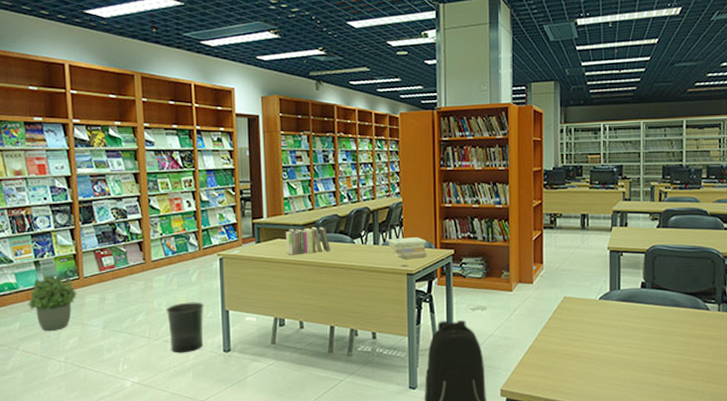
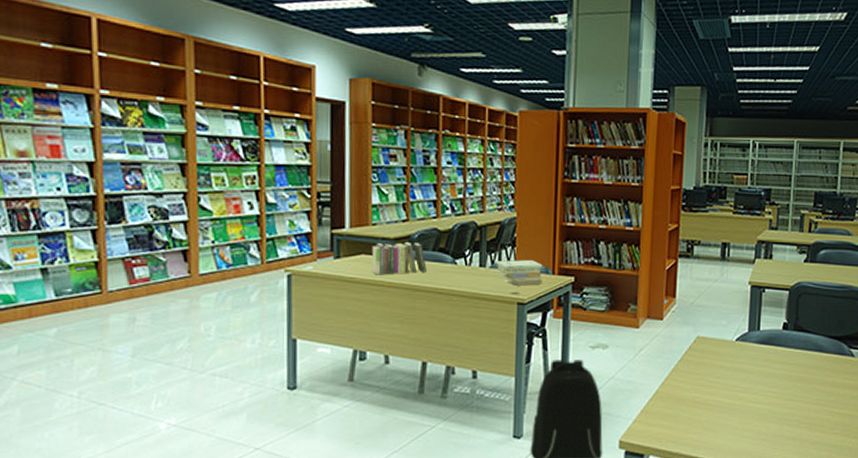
potted plant: present [28,274,77,331] -> none [30,286,98,357]
waste bin: present [166,302,204,353] -> none [215,327,265,390]

